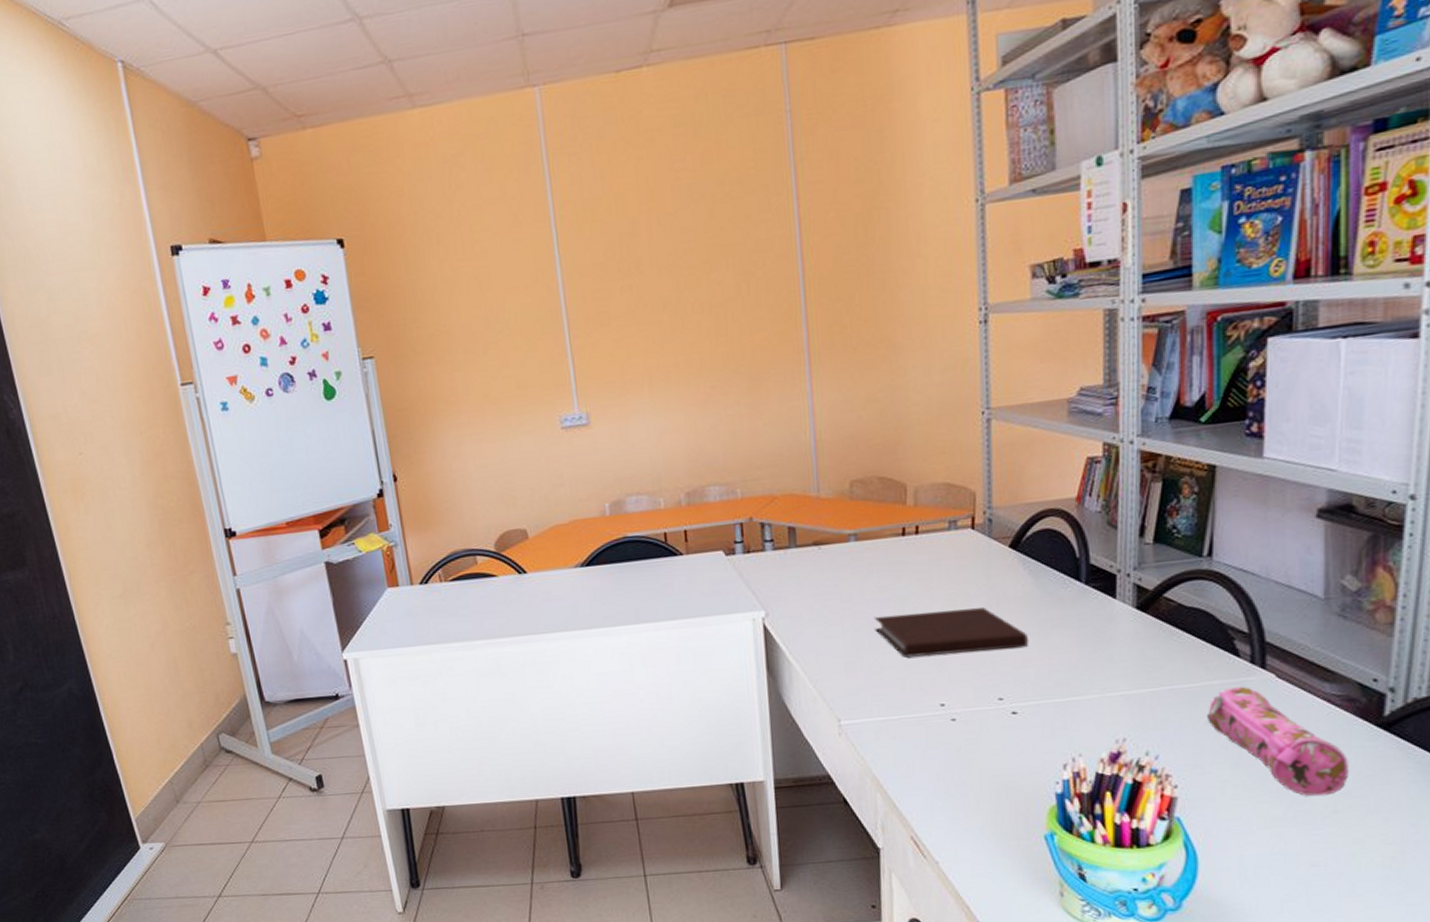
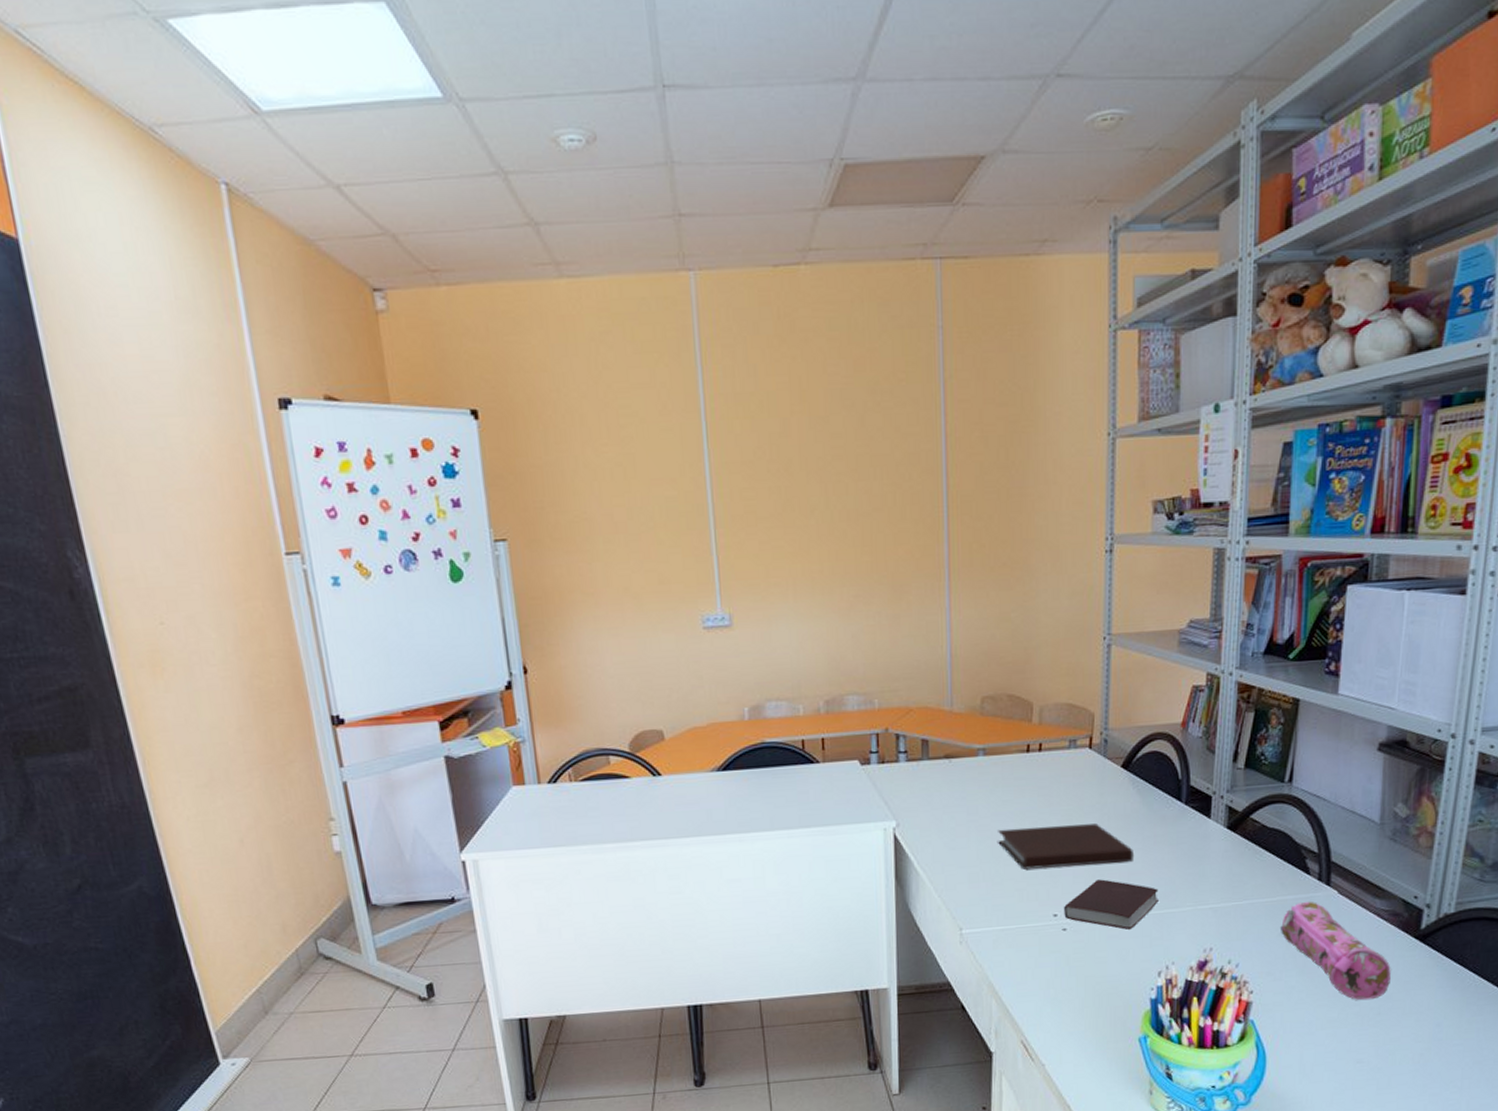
book: none [952,666,1060,719] -> present [1064,879,1159,930]

